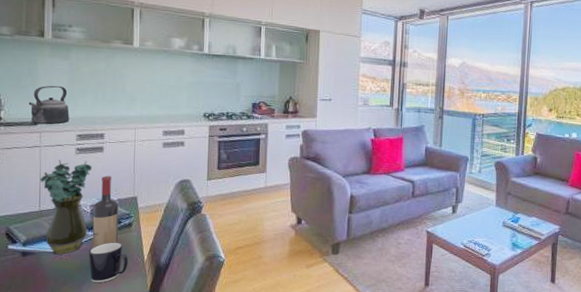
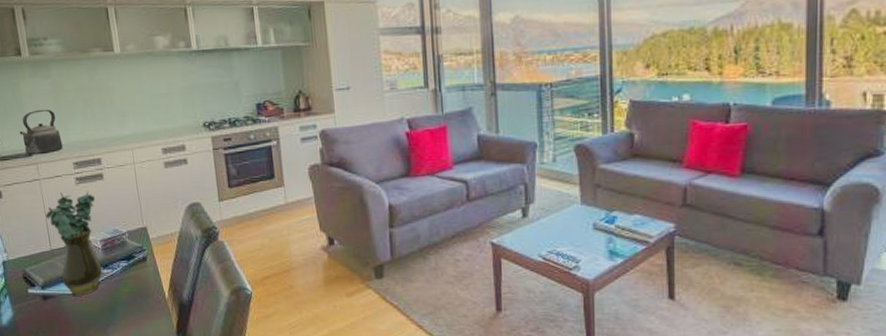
mug: present [88,242,128,283] -> none [107,279,150,325]
wine bottle: present [92,175,119,248] -> none [103,205,136,287]

